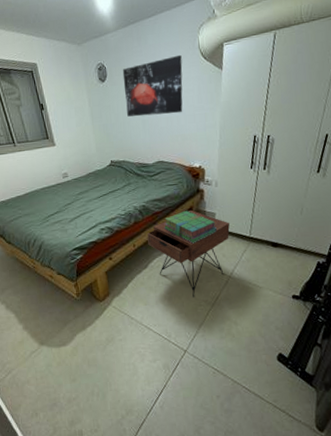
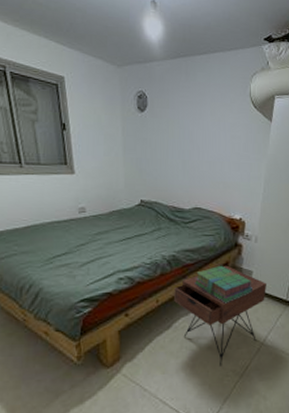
wall art: present [122,54,183,117] -> none [165,98,231,159]

